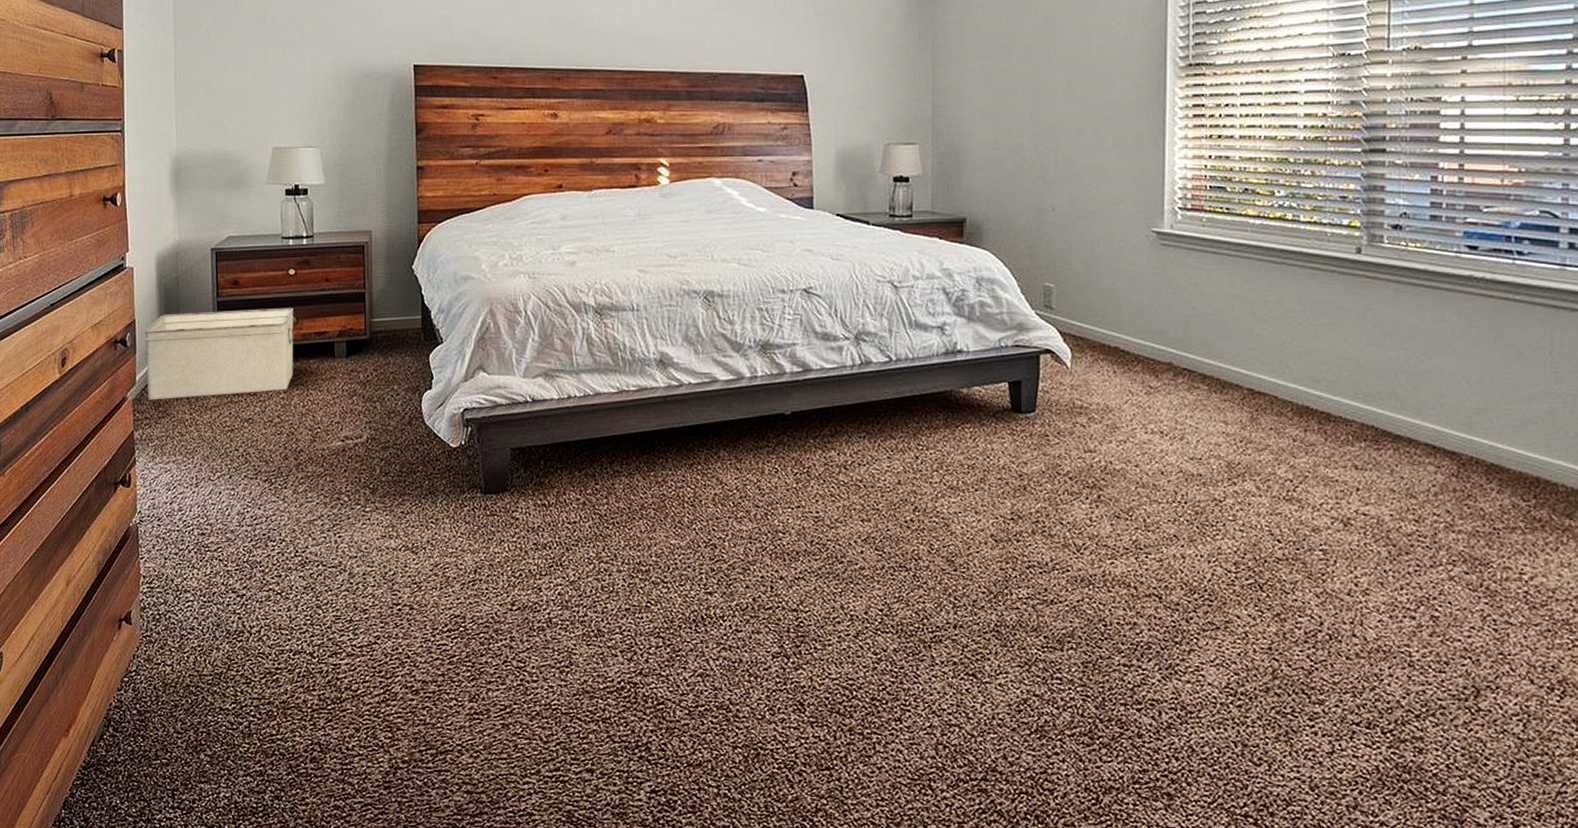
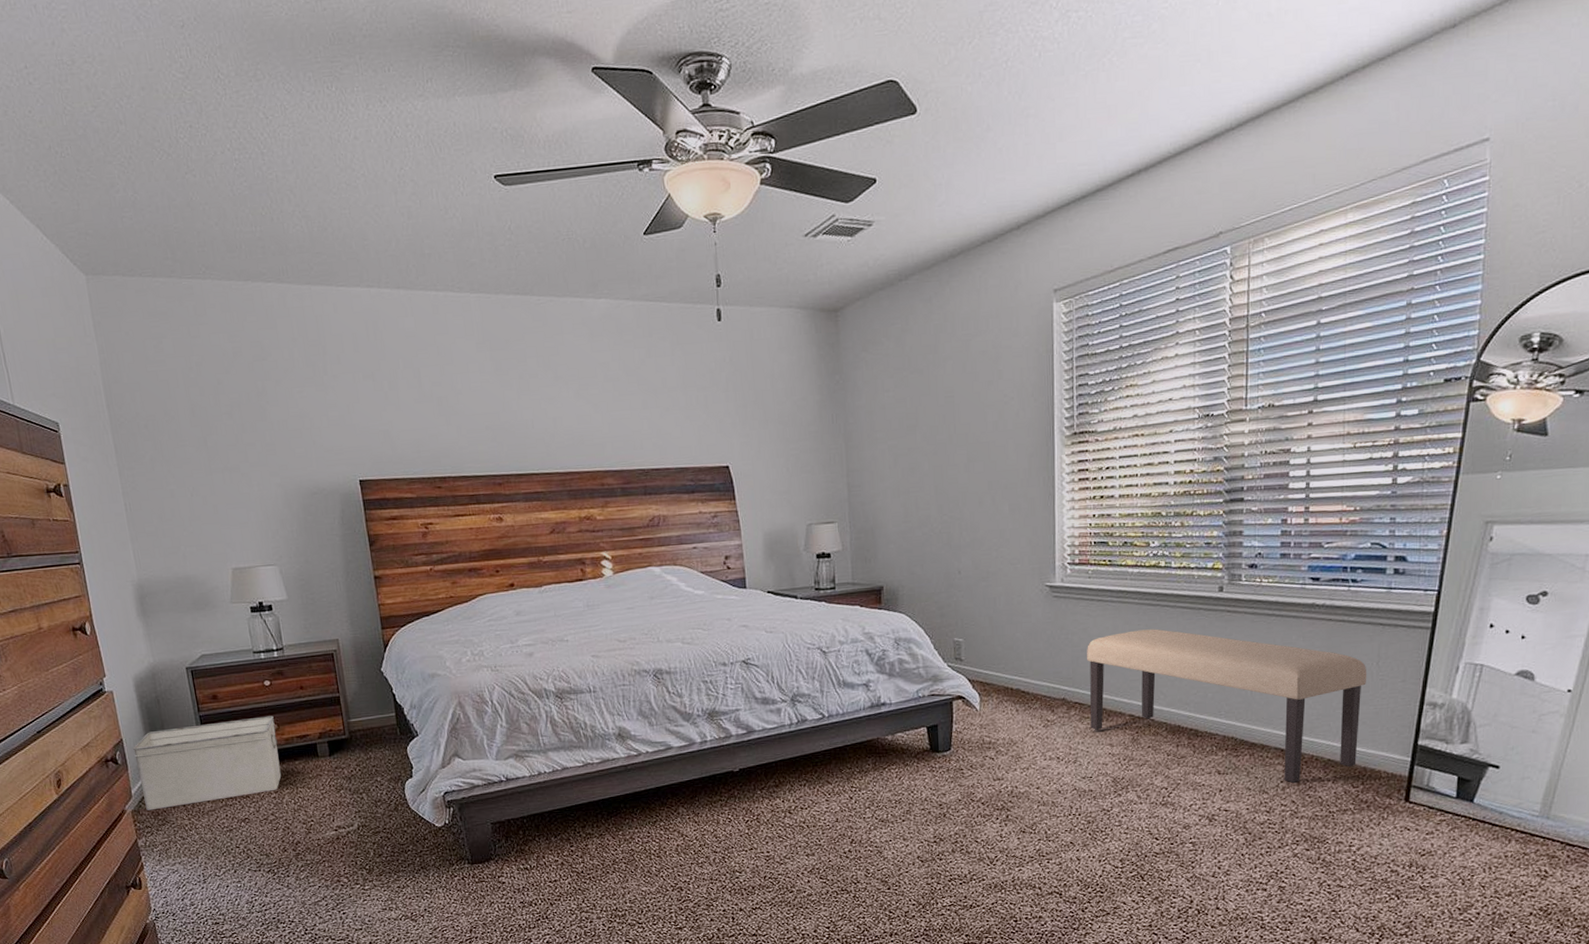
bench: none [1199,290,1538,488] -> present [1087,629,1367,783]

